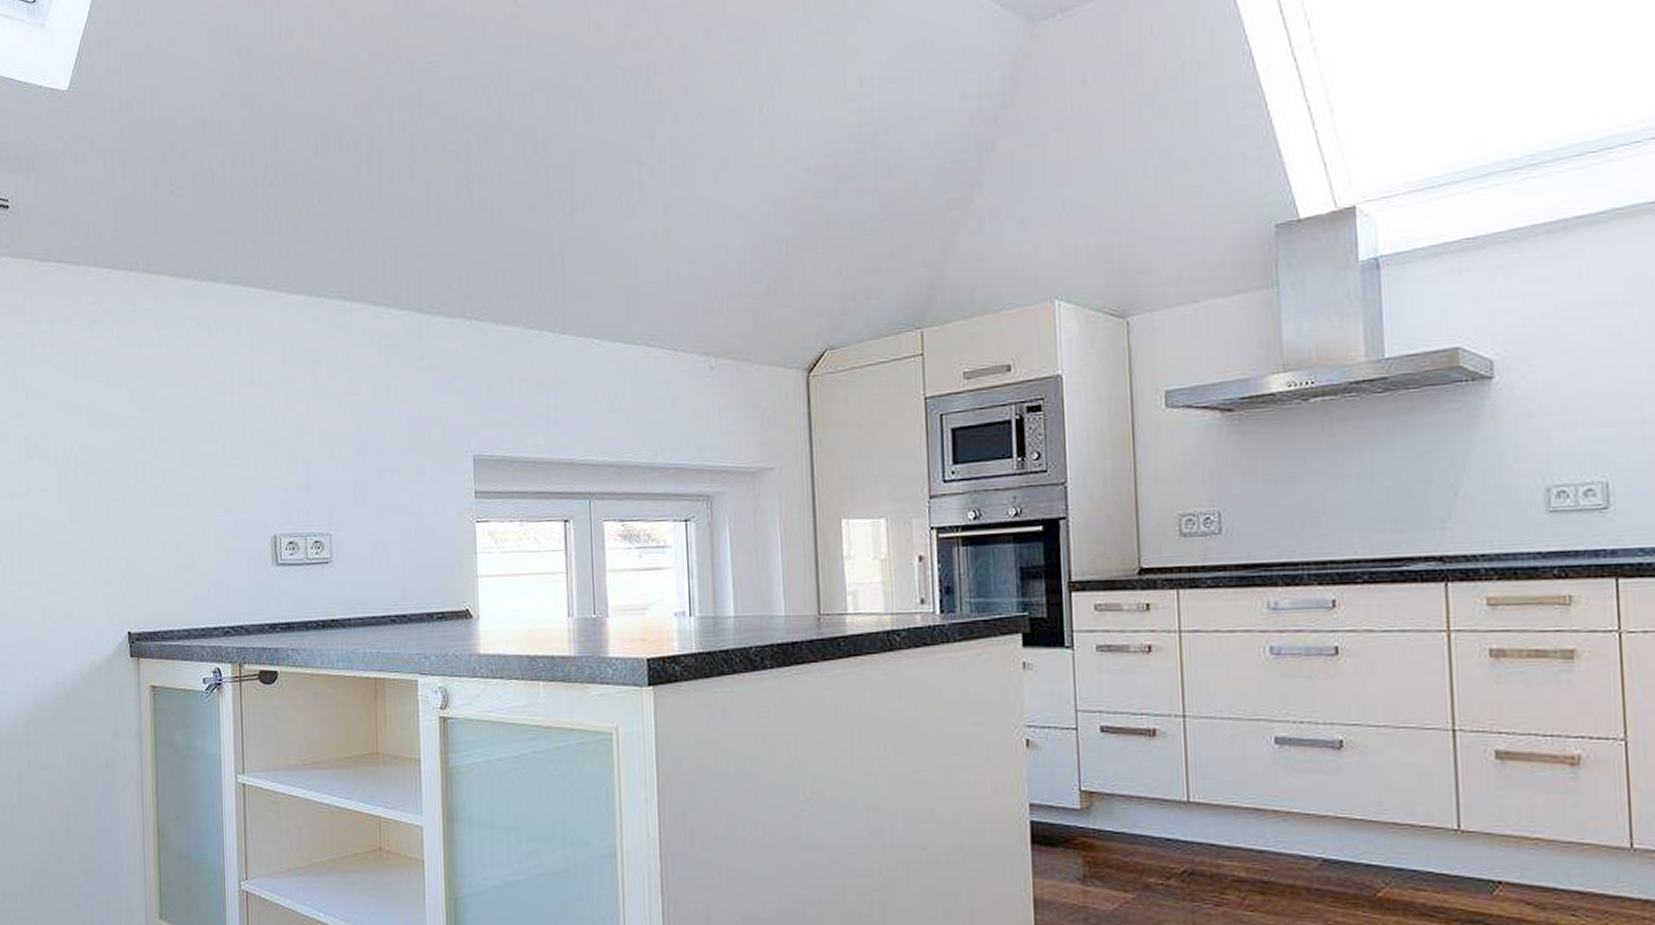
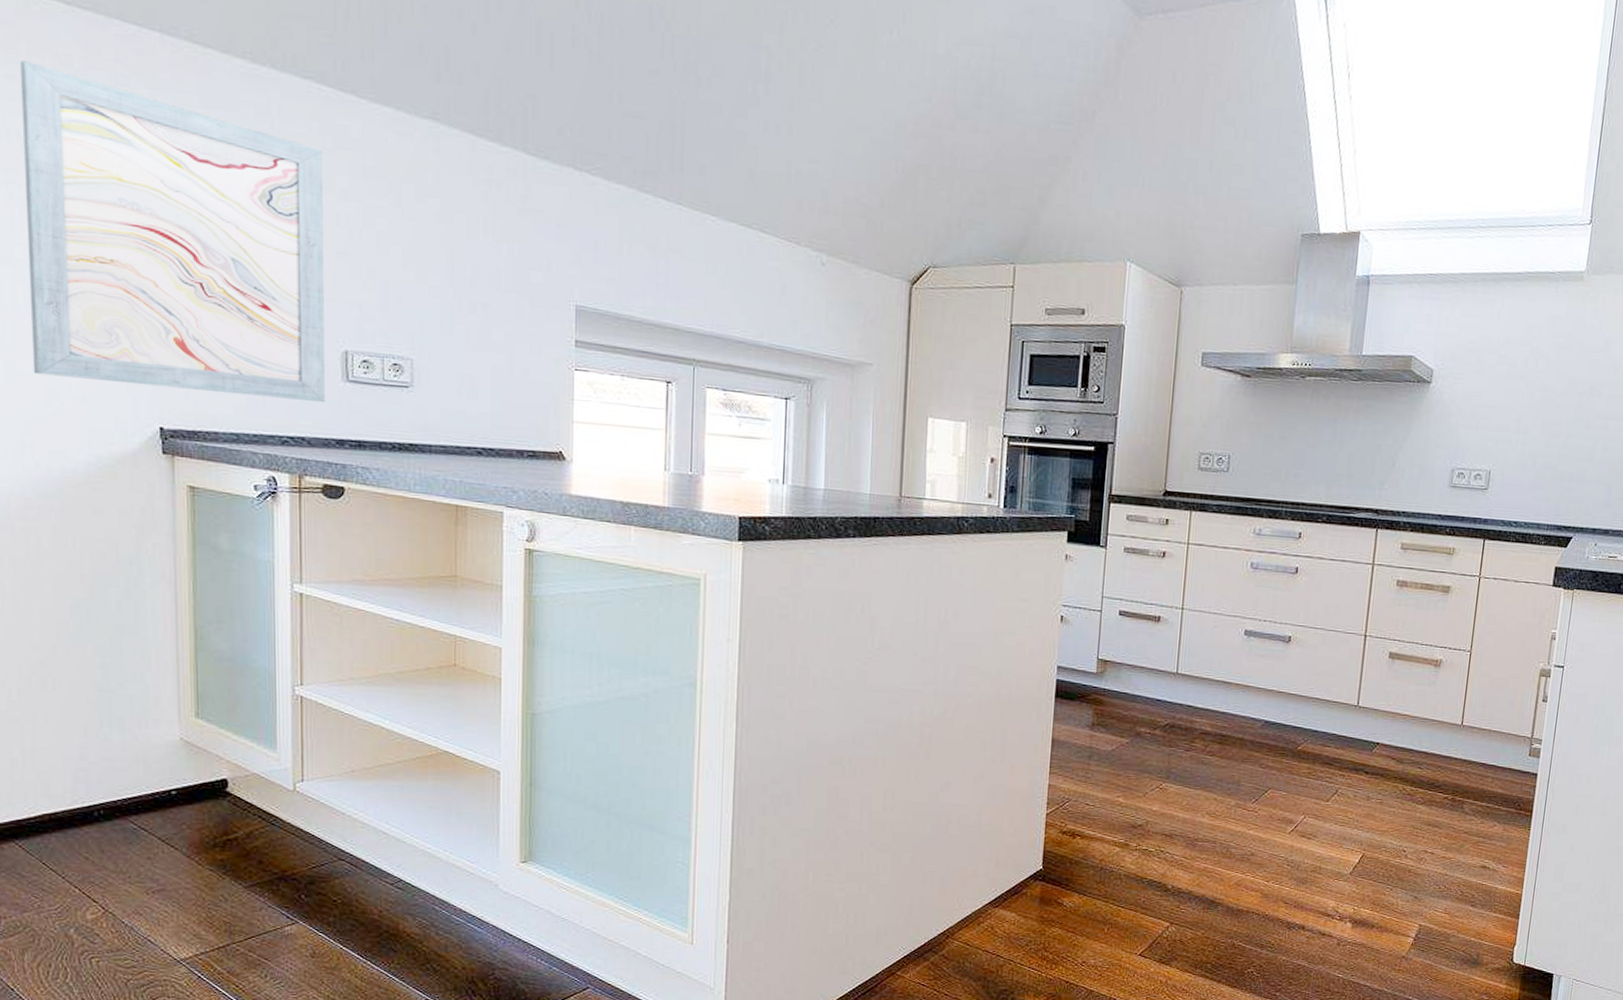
wall art: none [26,318,259,596] -> present [21,60,325,402]

